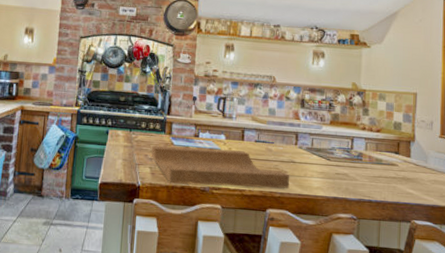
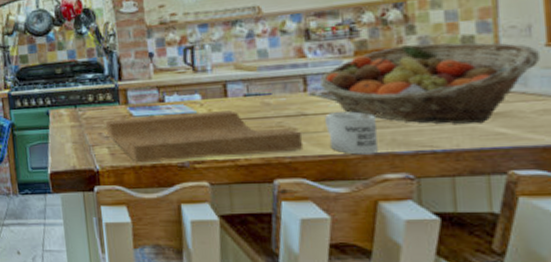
fruit basket: none [305,122,436,185] -> present [319,42,541,124]
mug: none [306,163,338,198] -> present [325,111,378,155]

